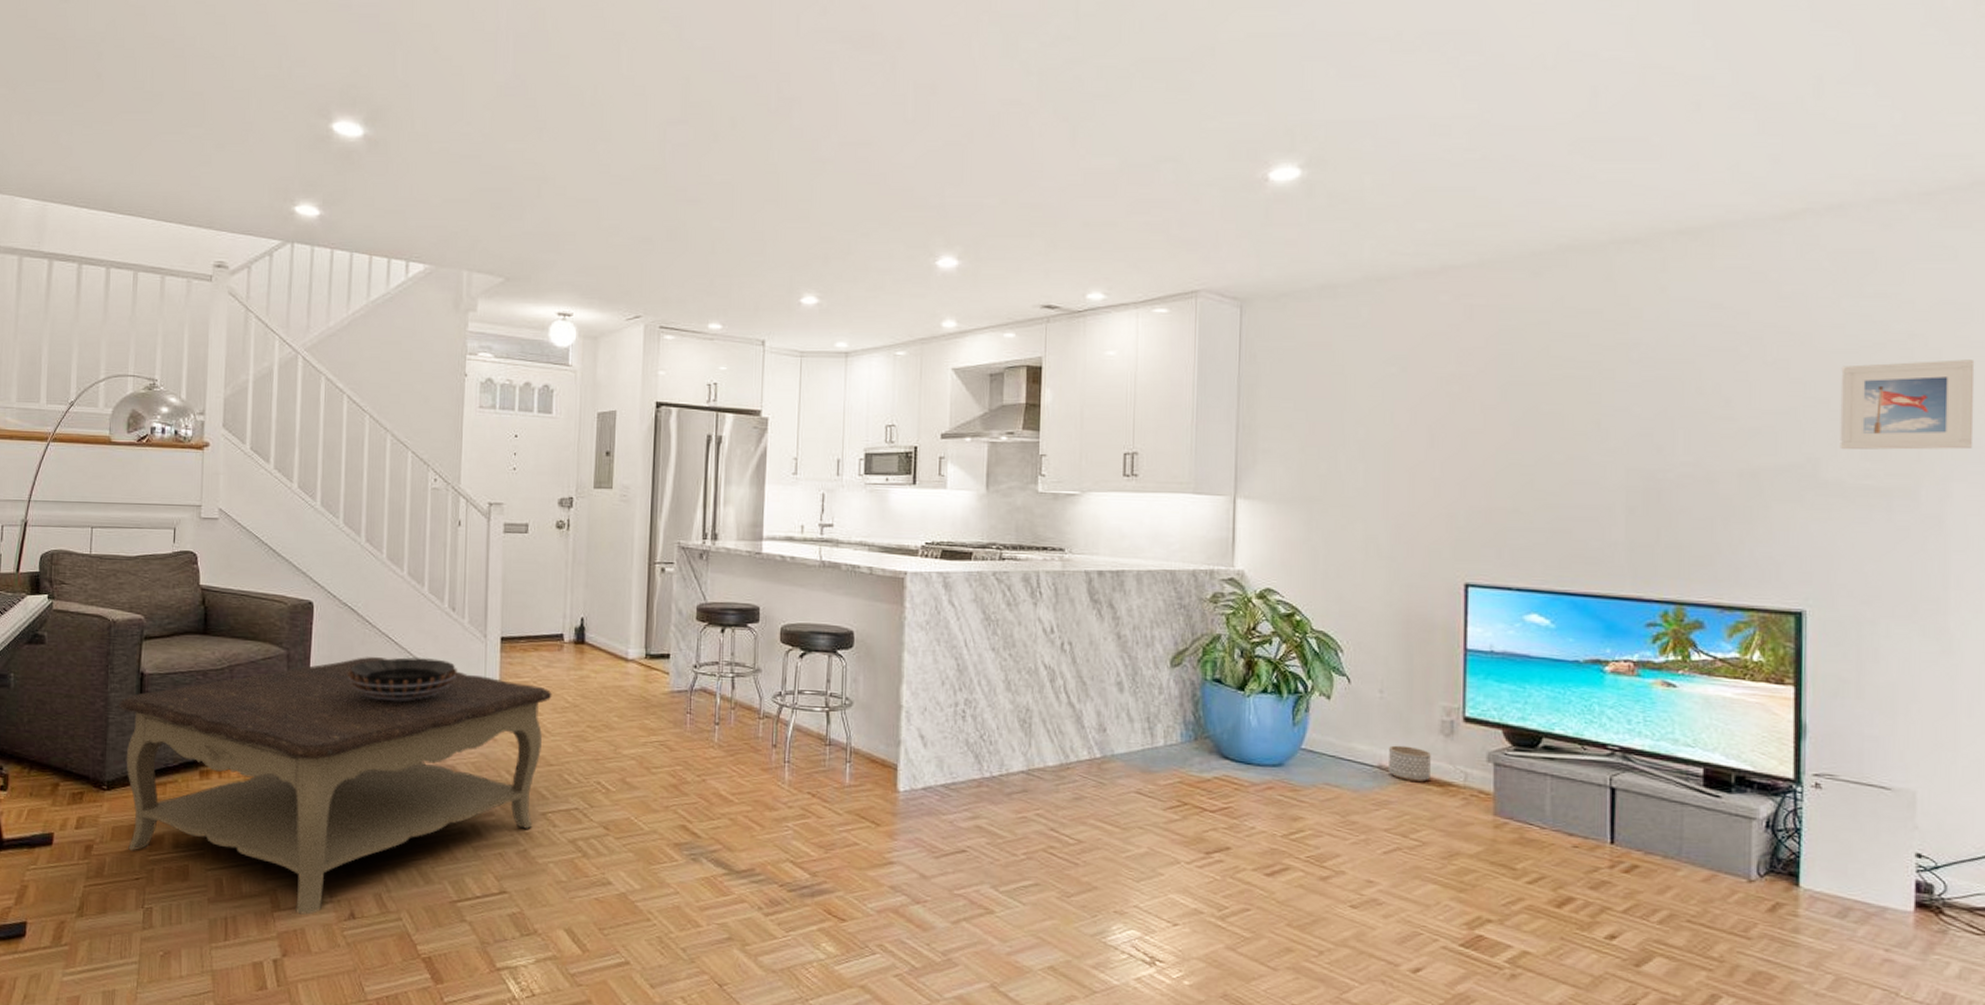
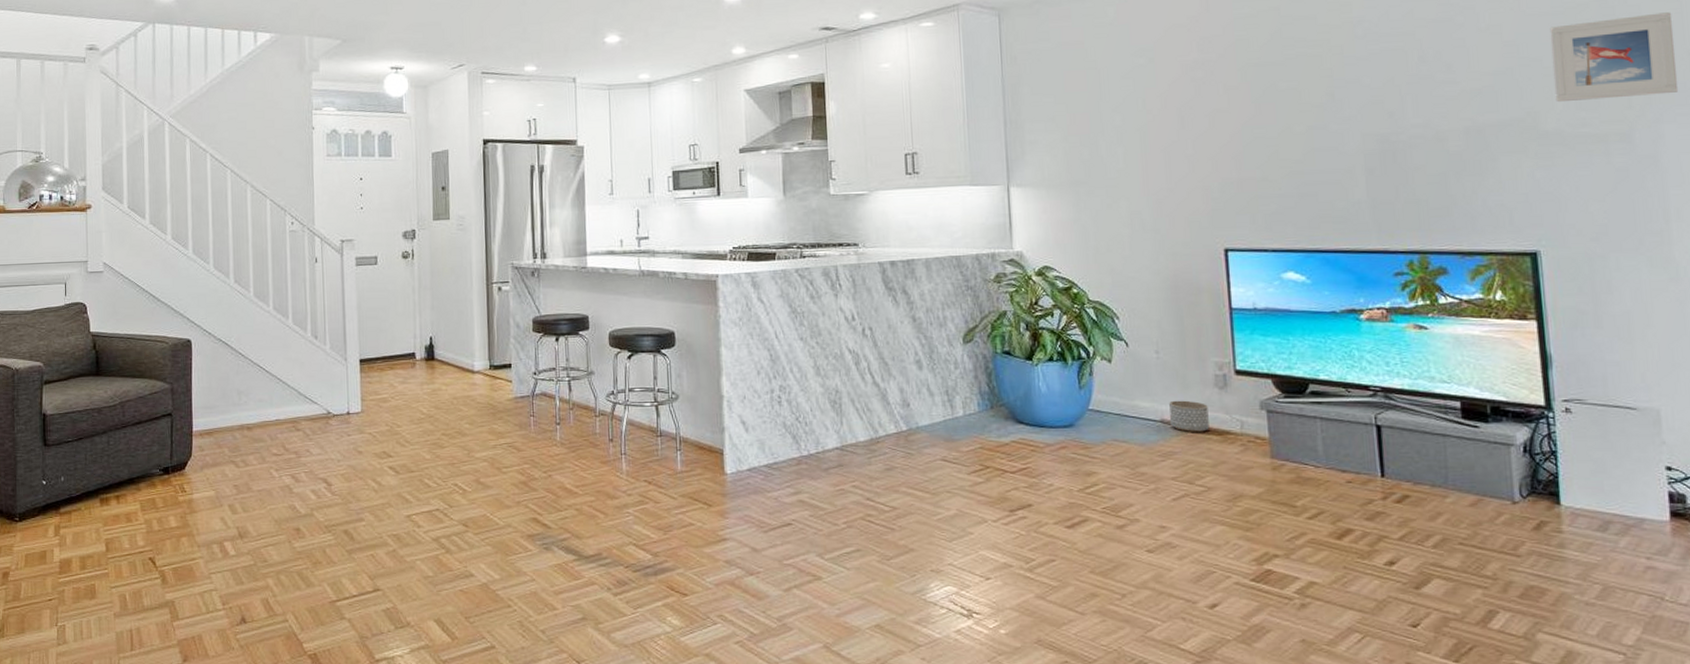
coffee table: present [119,657,552,915] -> none [25,385,409,622]
decorative bowl: present [348,657,458,702] -> none [226,383,323,424]

